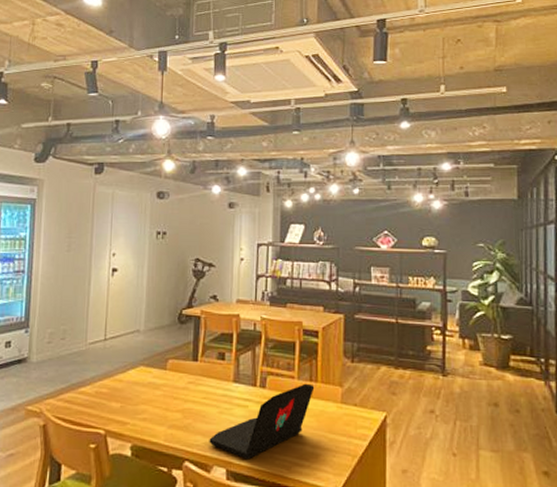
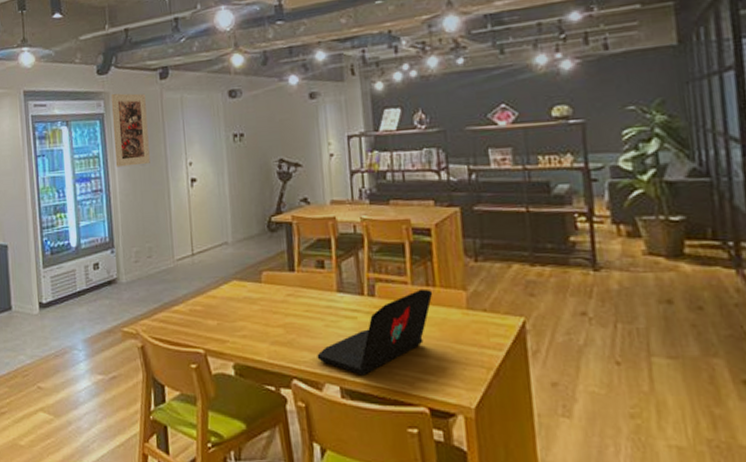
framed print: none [41,181,79,251] -> present [110,93,150,167]

